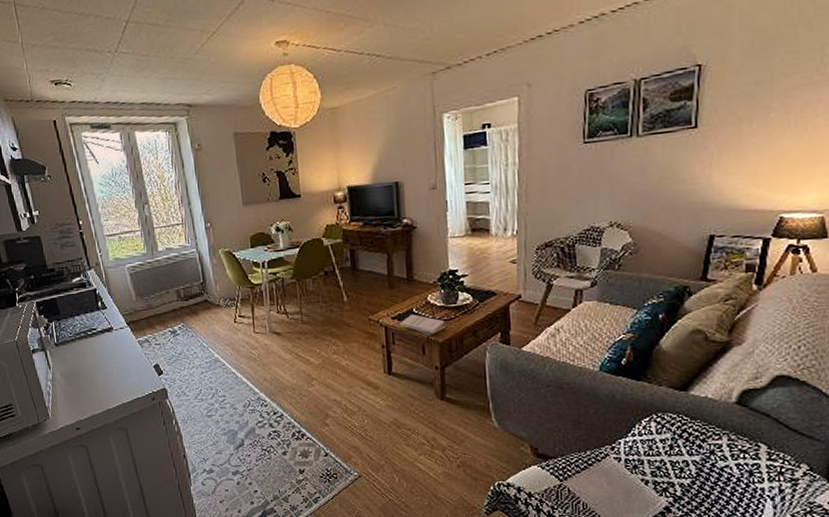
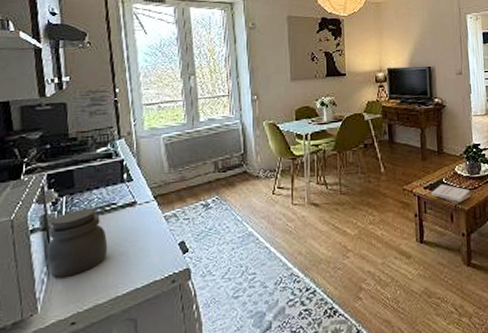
jar: none [46,332,96,392] -> present [46,207,108,279]

